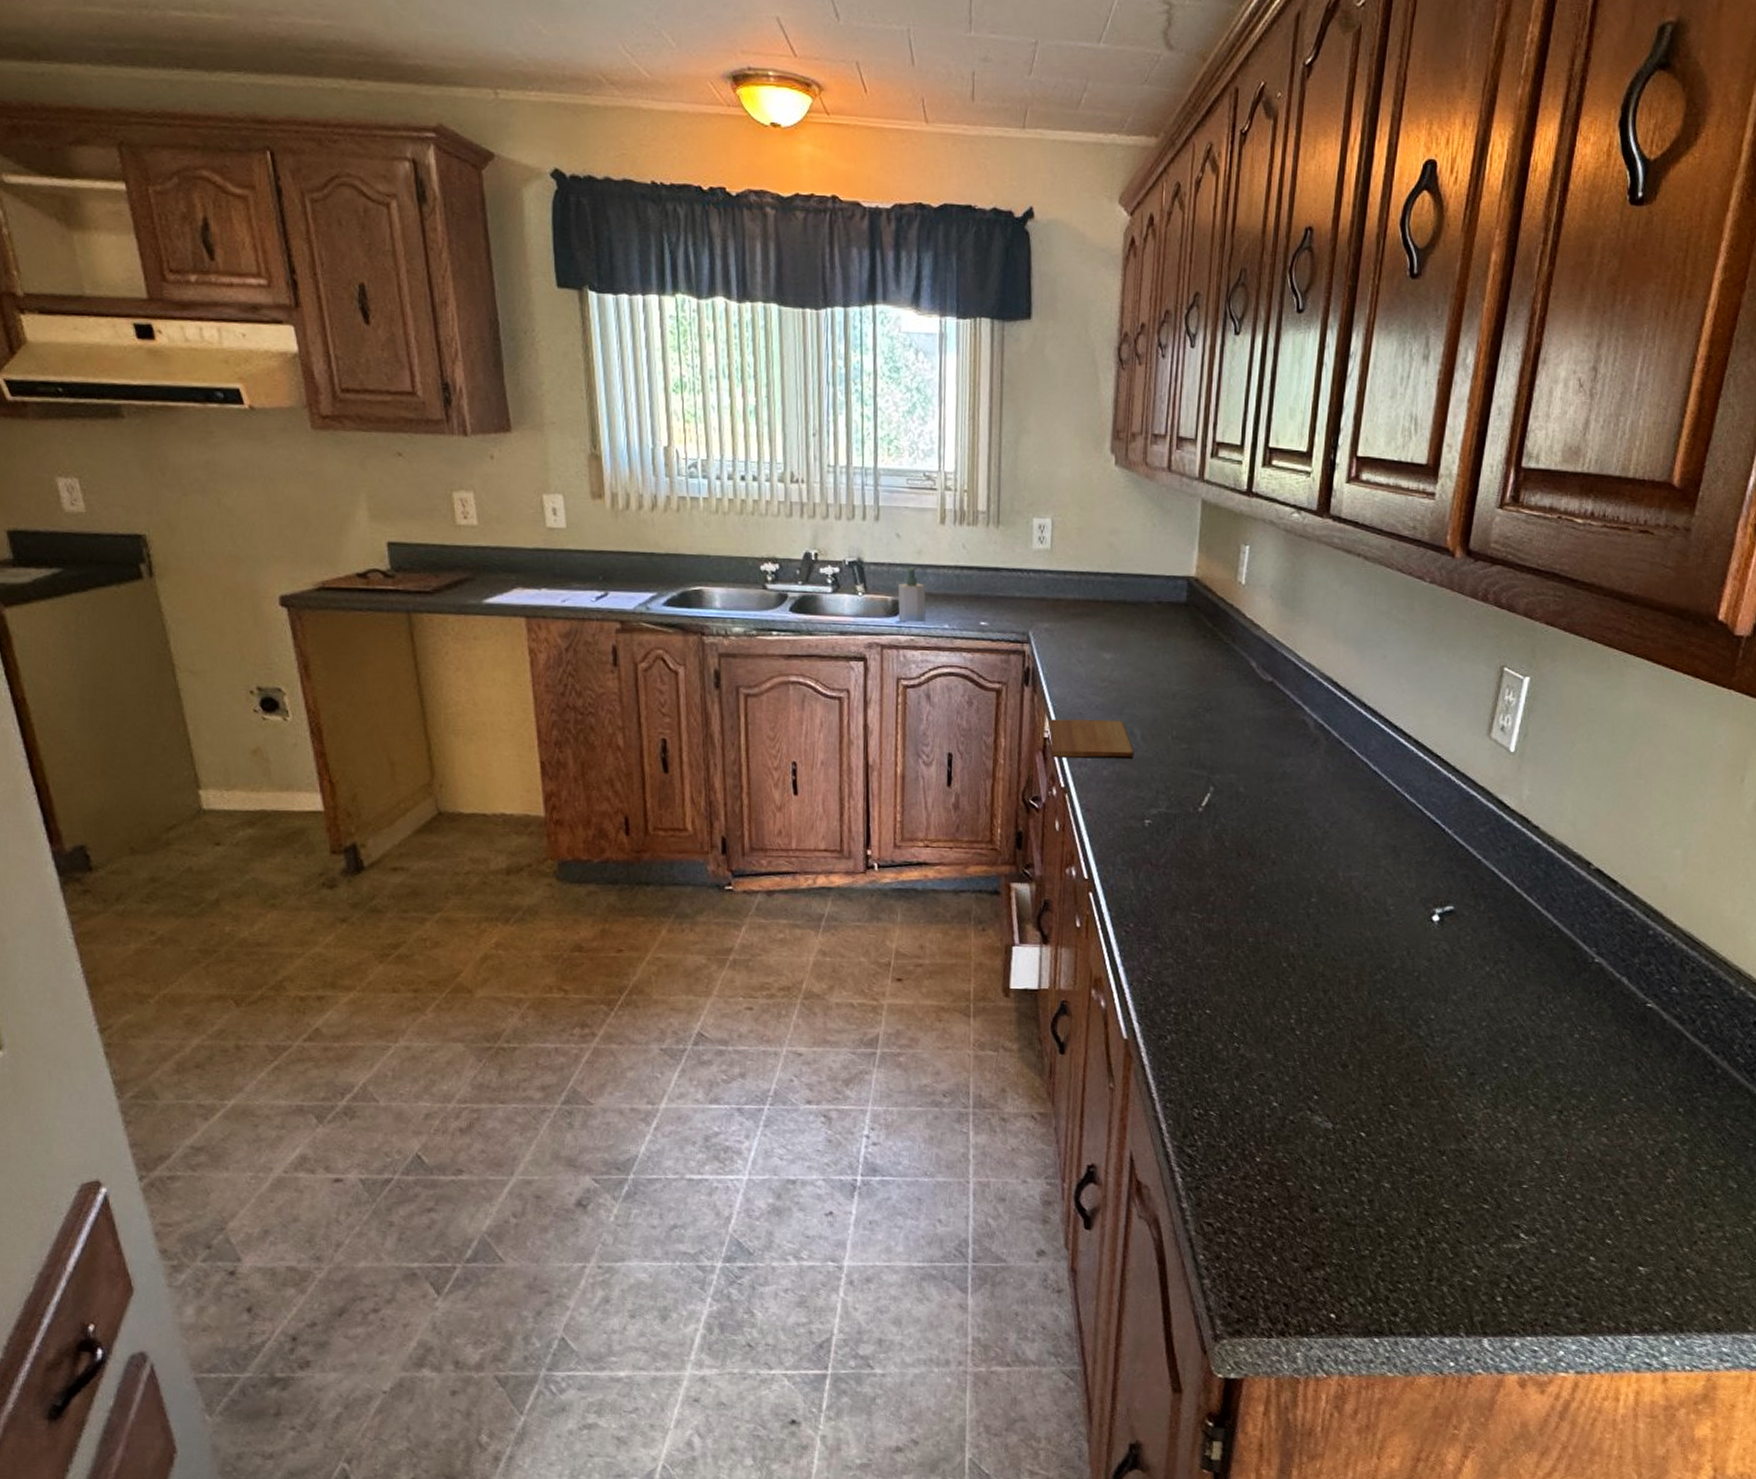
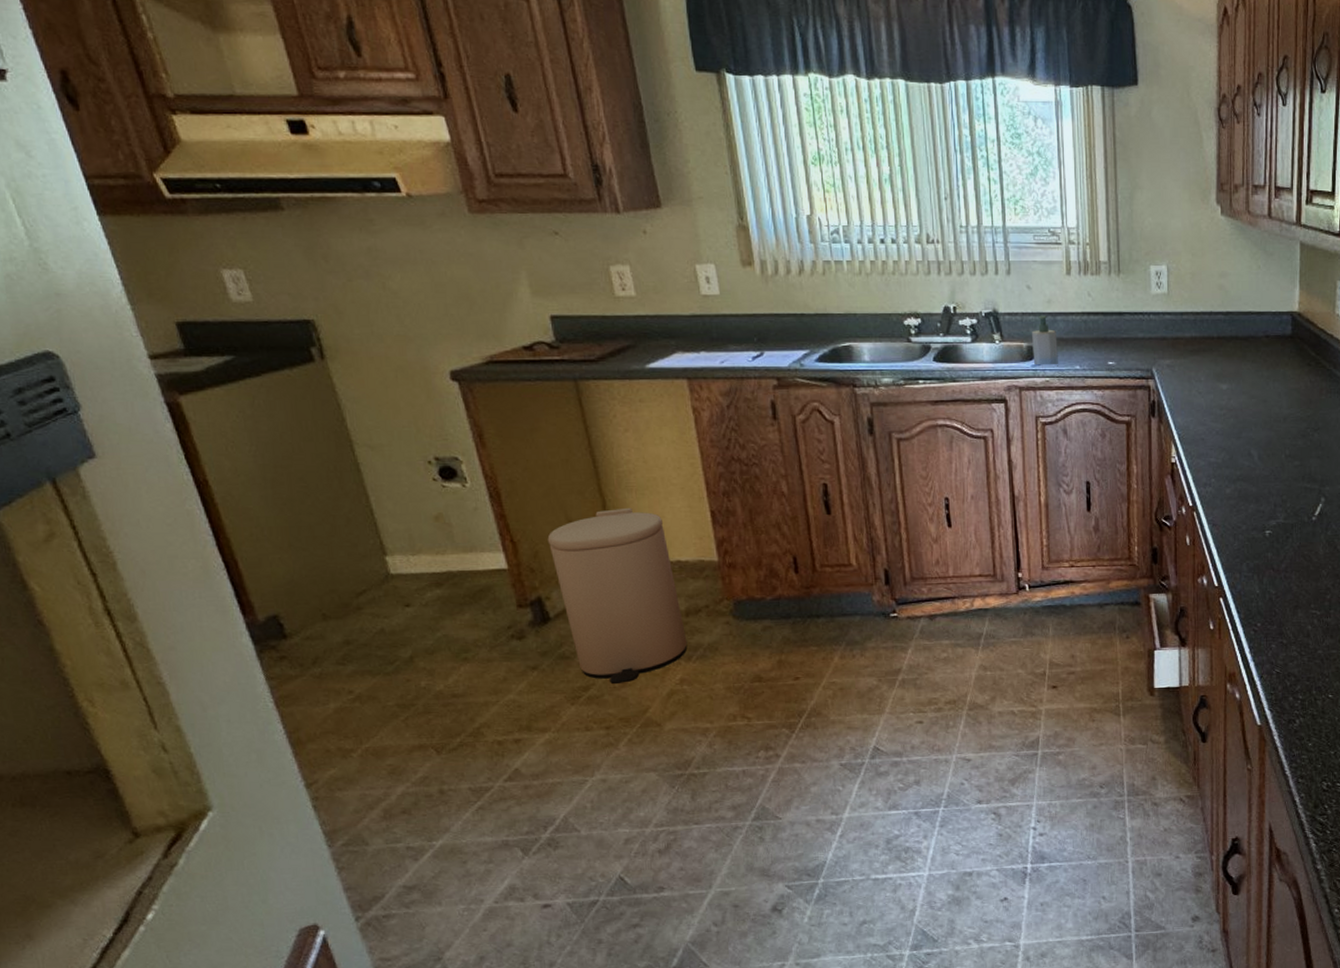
pedal bin: none [367,752,506,944] -> present [547,507,688,685]
cutting board: present [1048,719,1133,760] -> none [1175,443,1252,480]

